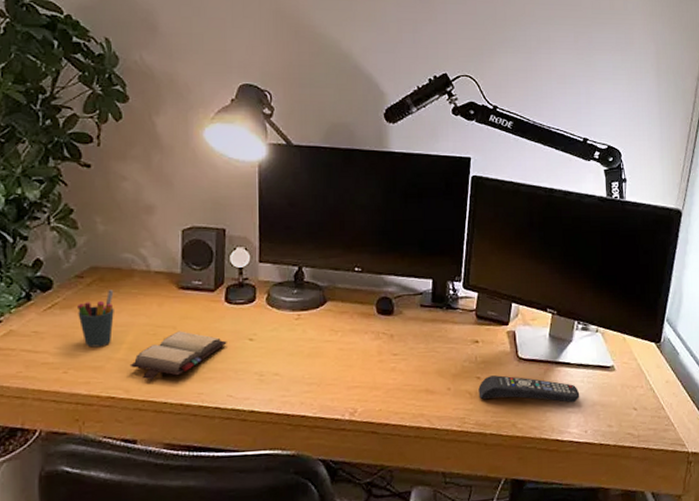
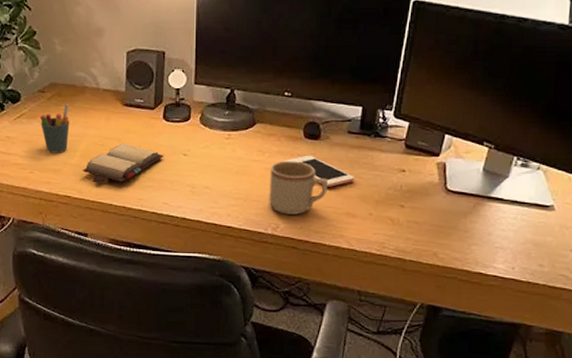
mug: none [344,338,404,397] -> present [269,161,328,215]
cell phone: none [358,331,430,364] -> present [284,155,354,187]
remote control: present [478,375,580,403] -> none [401,205,511,239]

